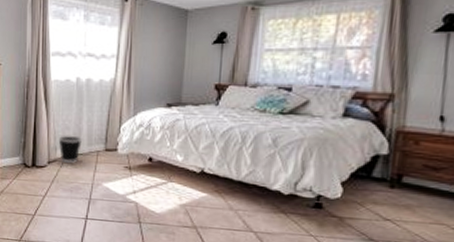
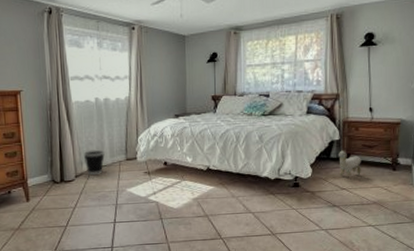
plush toy: none [383,167,420,206] -> present [337,149,361,178]

